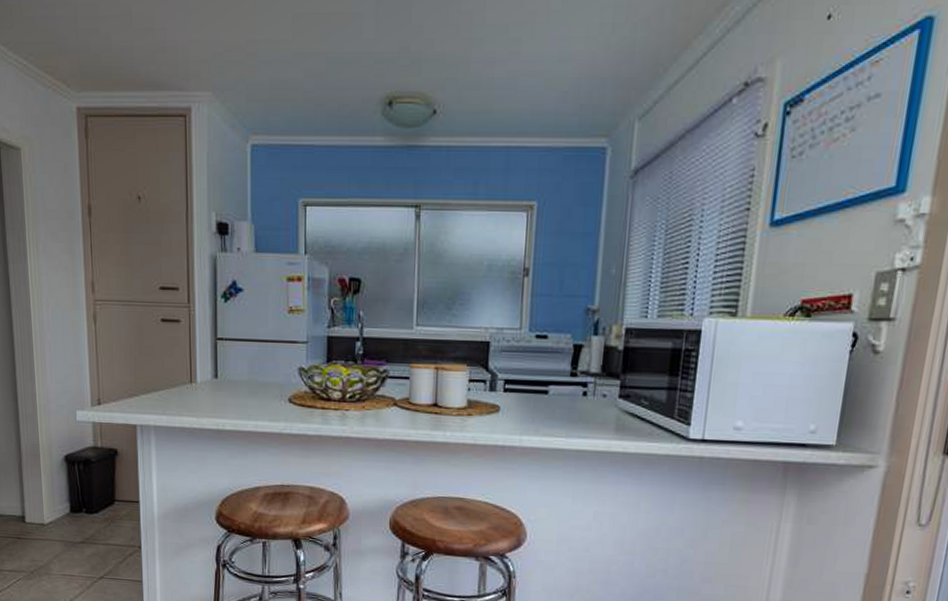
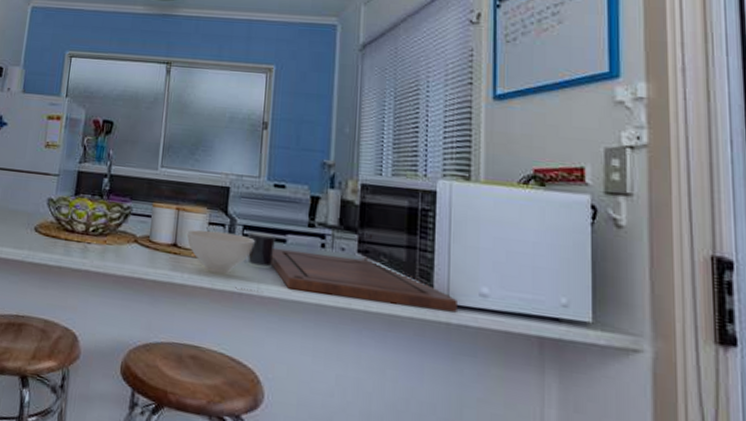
bowl: none [447,387,517,429] -> present [186,229,255,274]
mug: none [509,385,537,421] -> present [247,231,275,270]
cutting board: none [532,399,712,447] -> present [270,247,457,313]

